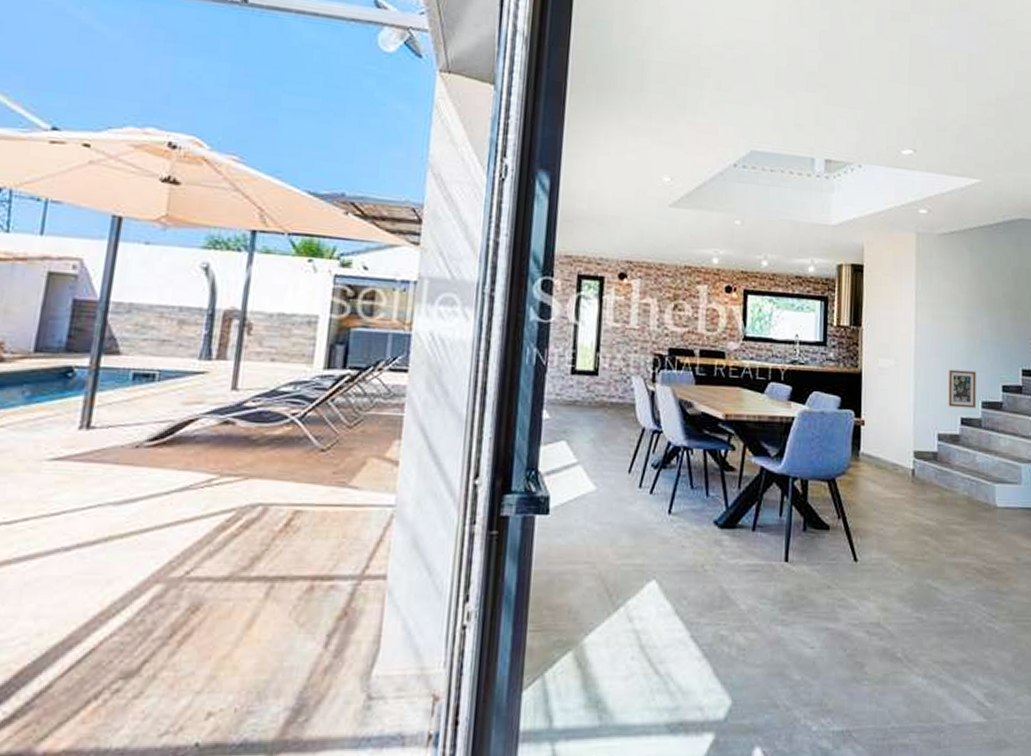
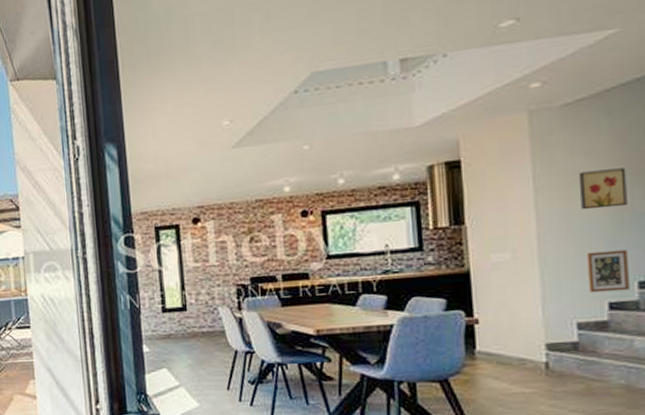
wall art: none [947,296,979,332] -> present [578,167,627,210]

